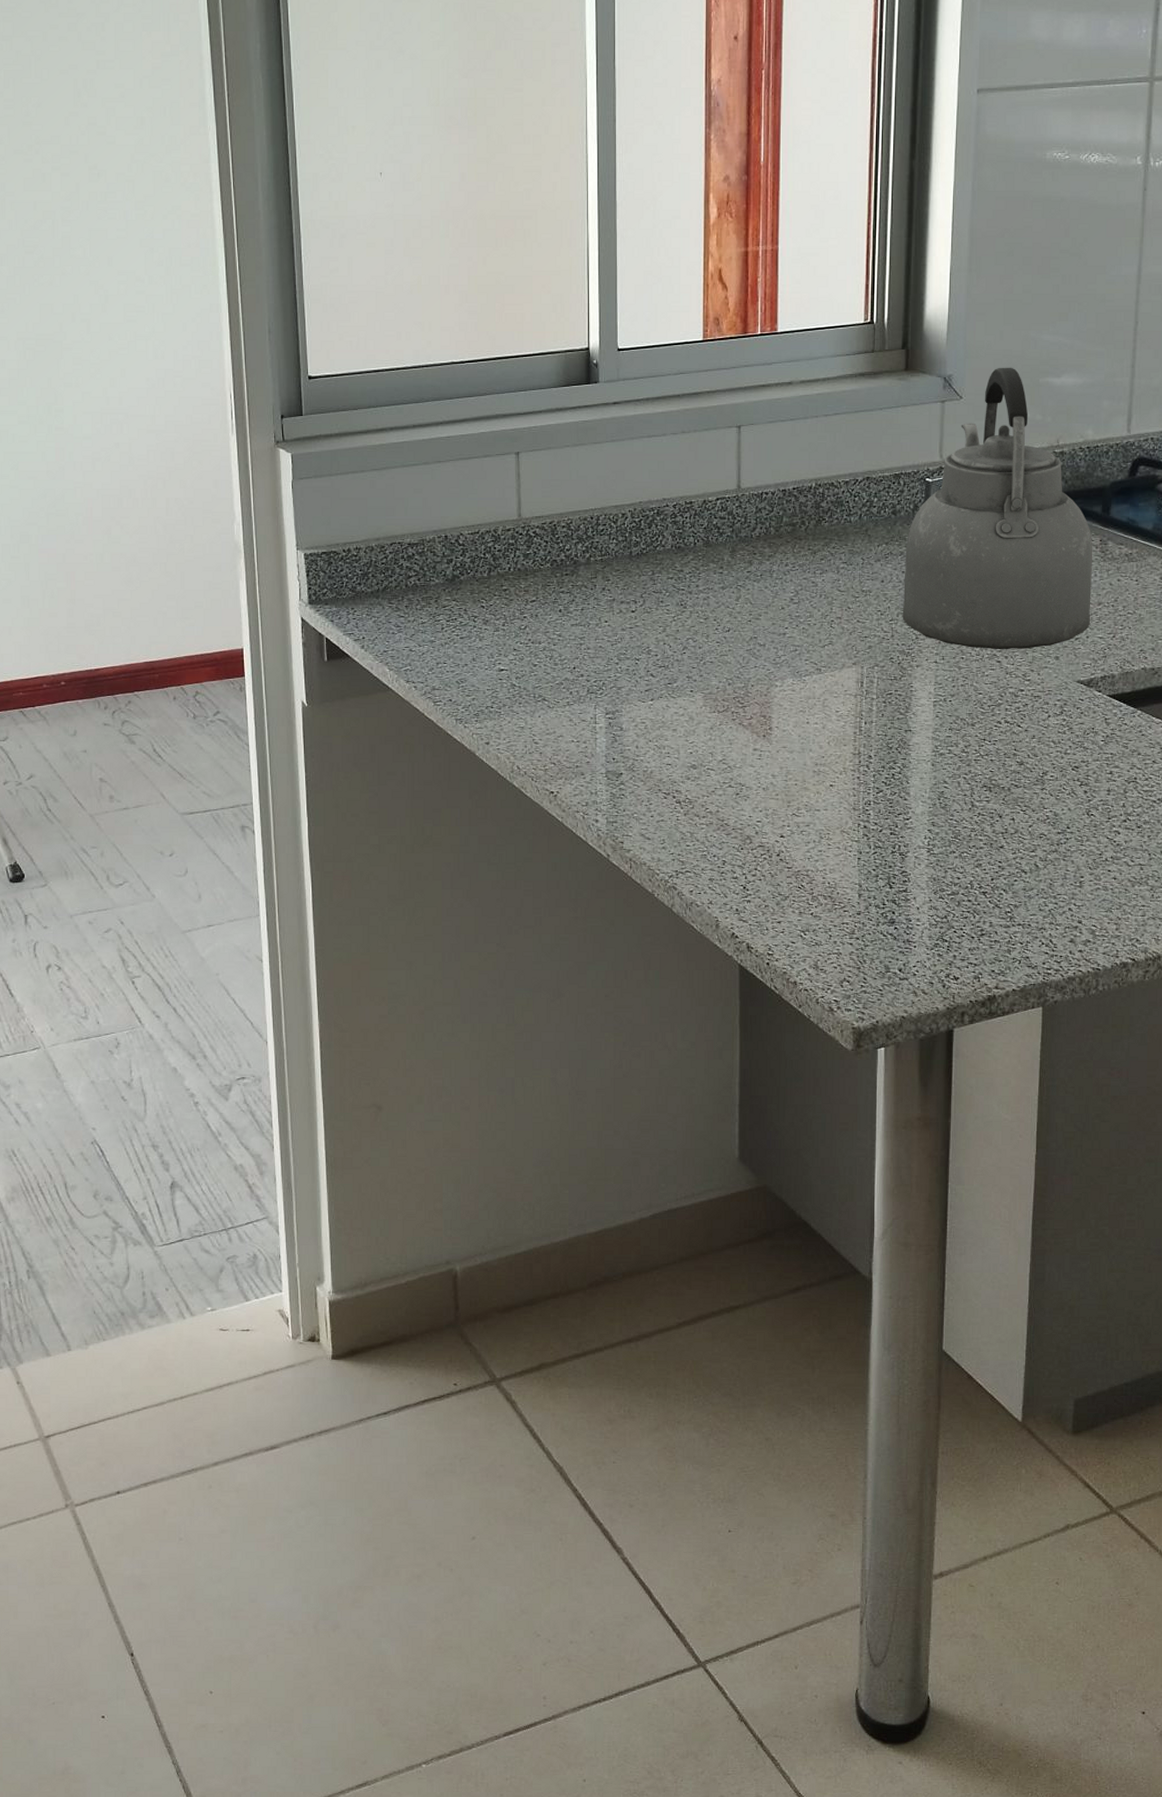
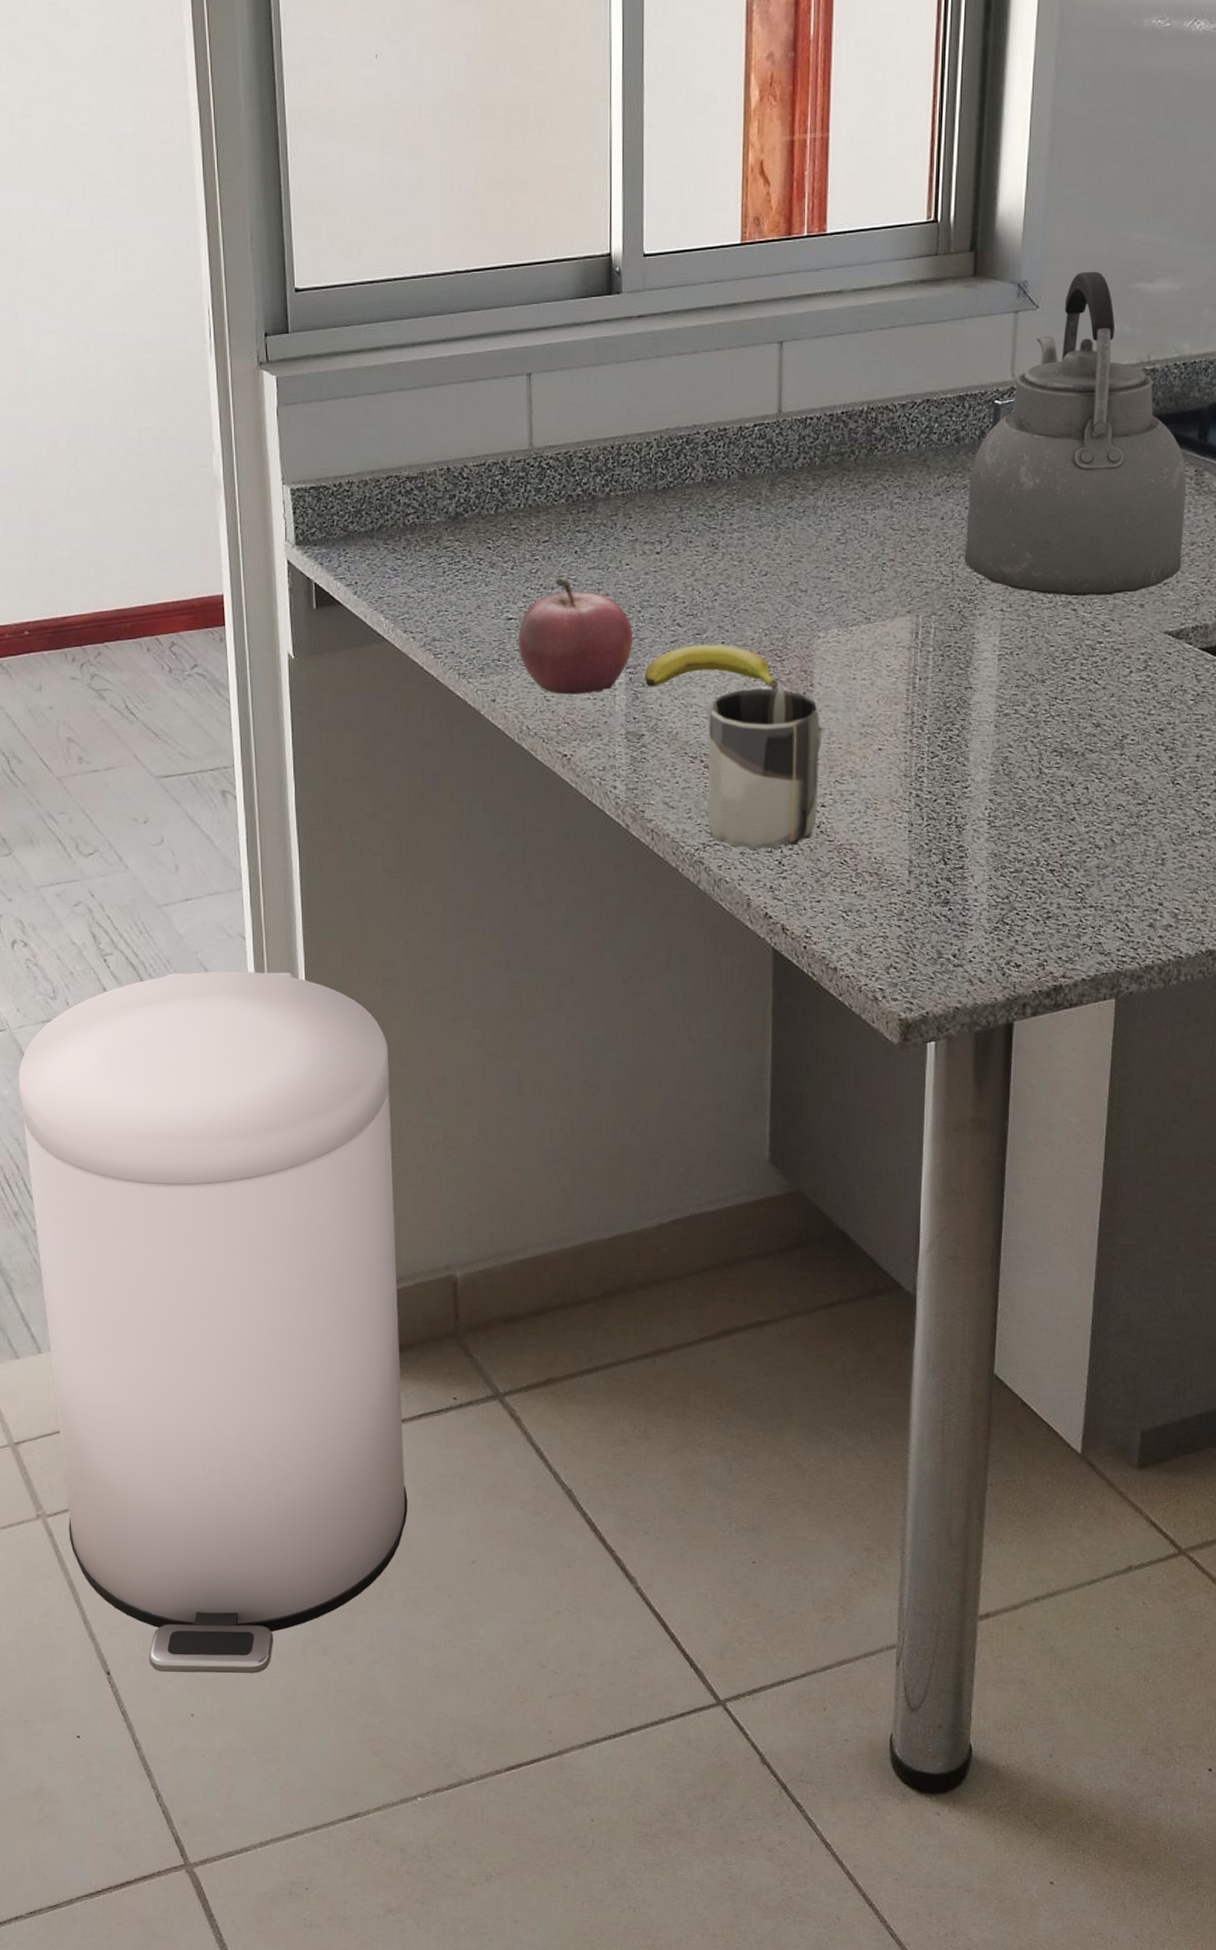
pedal bin: none [51,991,412,1652] -> present [18,971,408,1674]
fruit: none [510,633,611,738] -> present [519,577,633,695]
banana: none [623,692,741,731] -> present [645,644,779,688]
cup: none [679,731,781,876] -> present [707,688,823,850]

